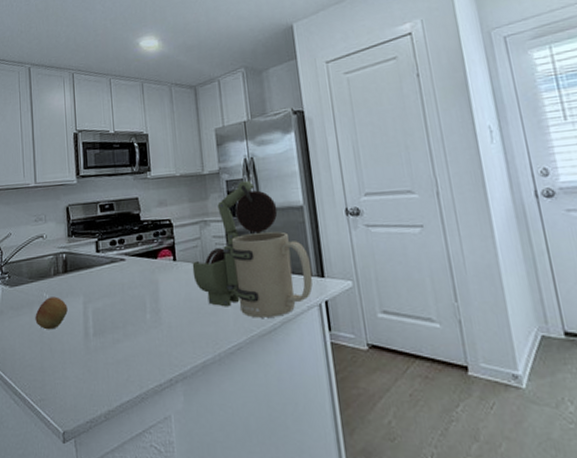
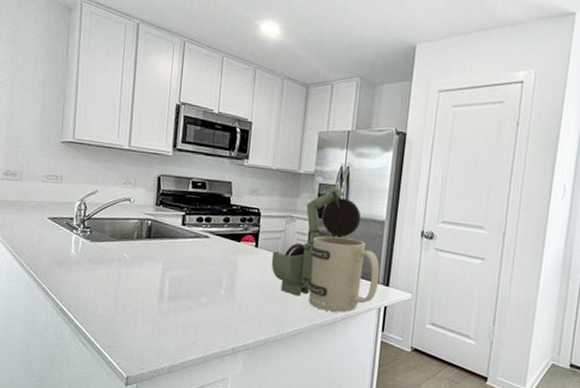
fruit: present [35,296,68,330] -> none [112,257,146,288]

